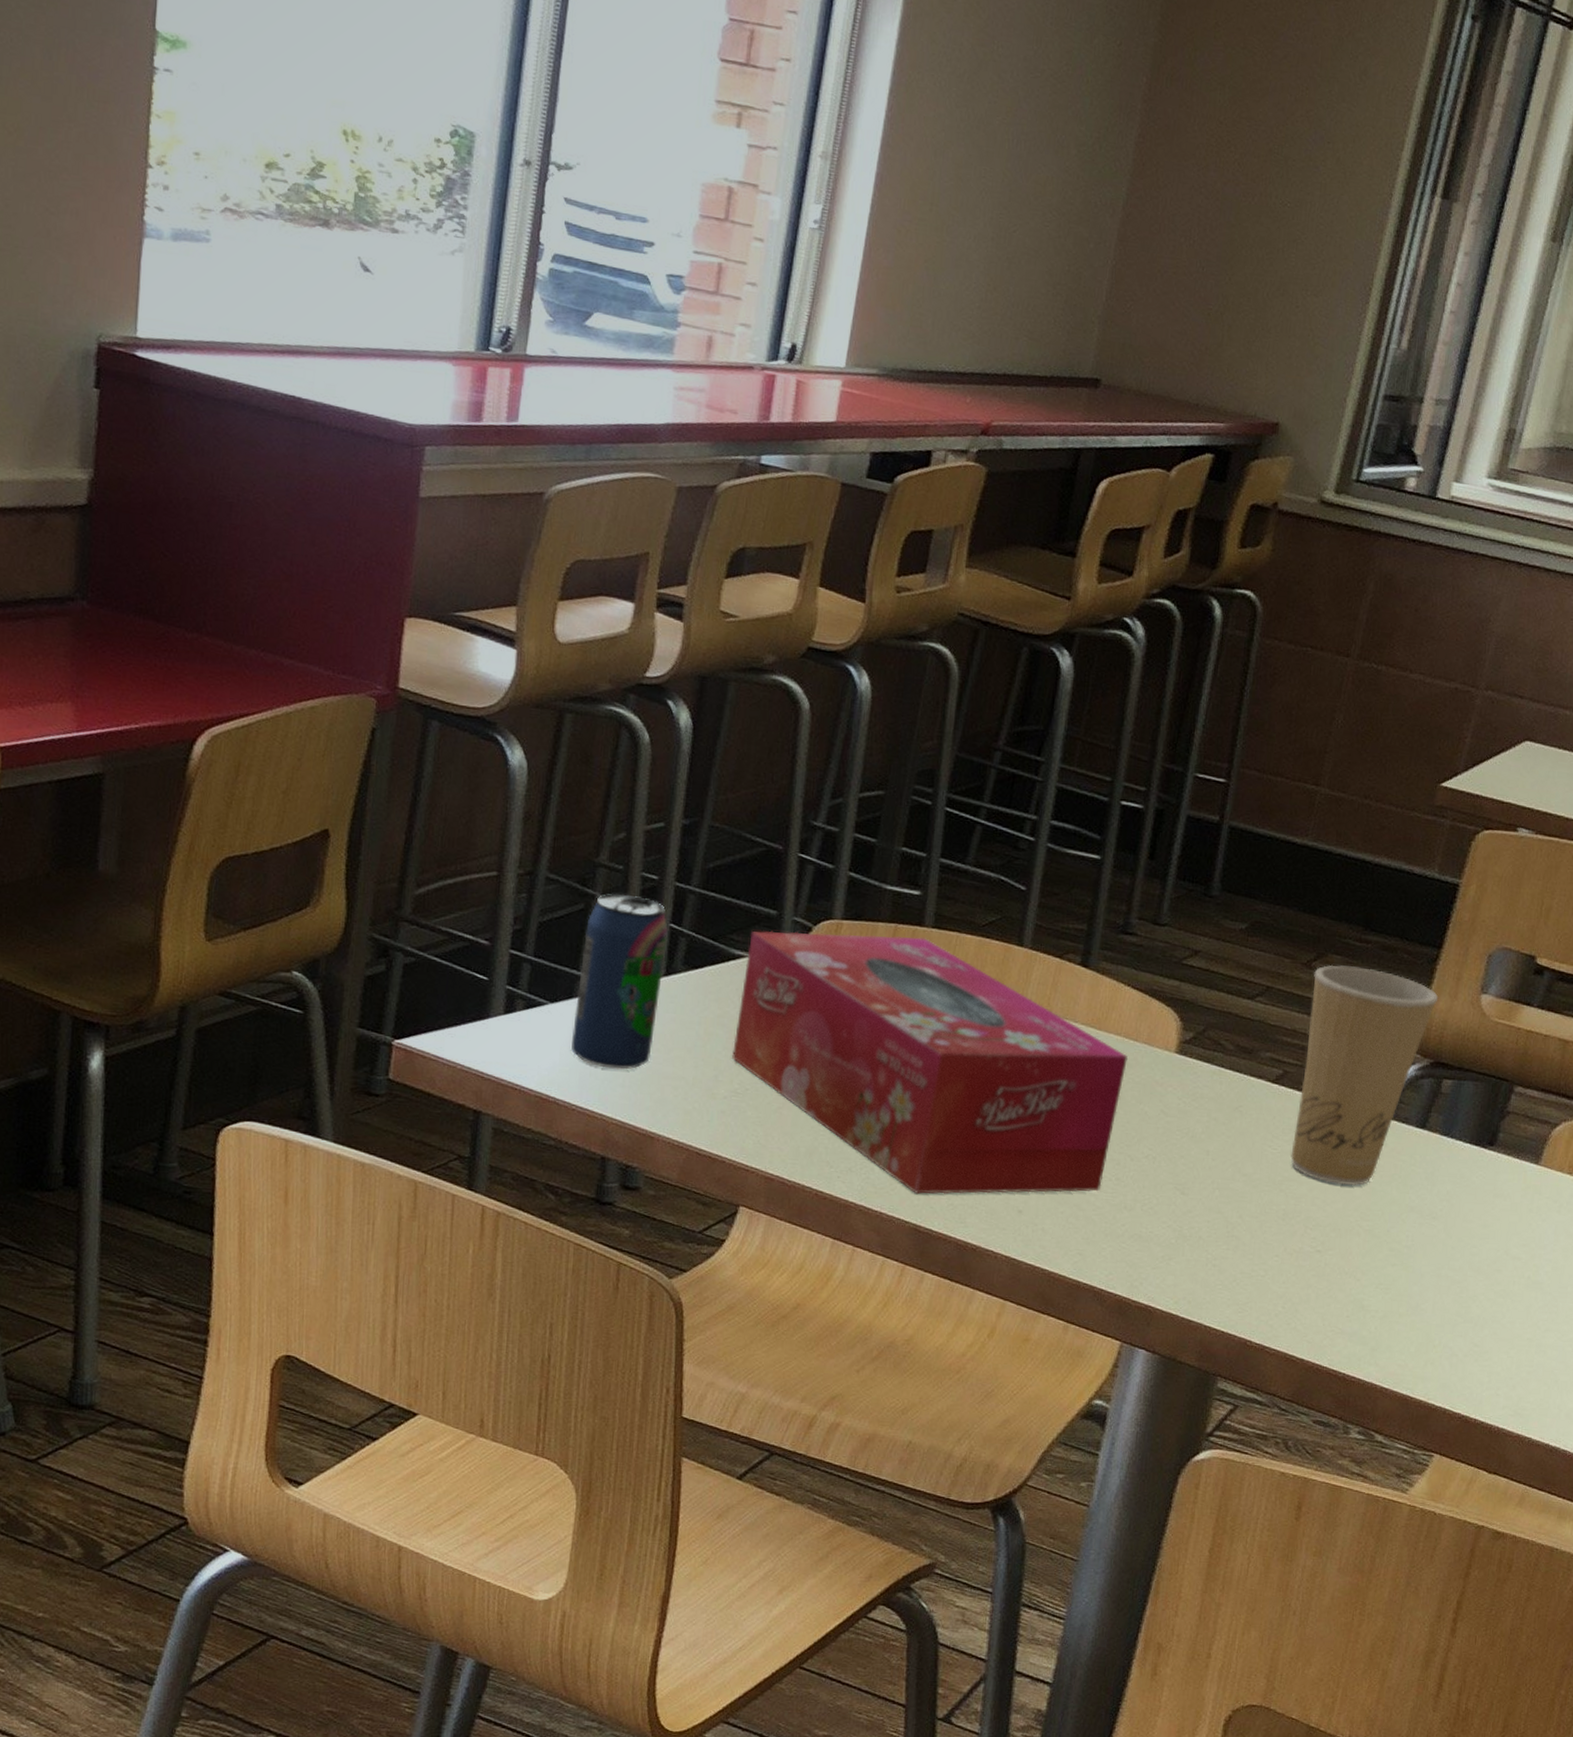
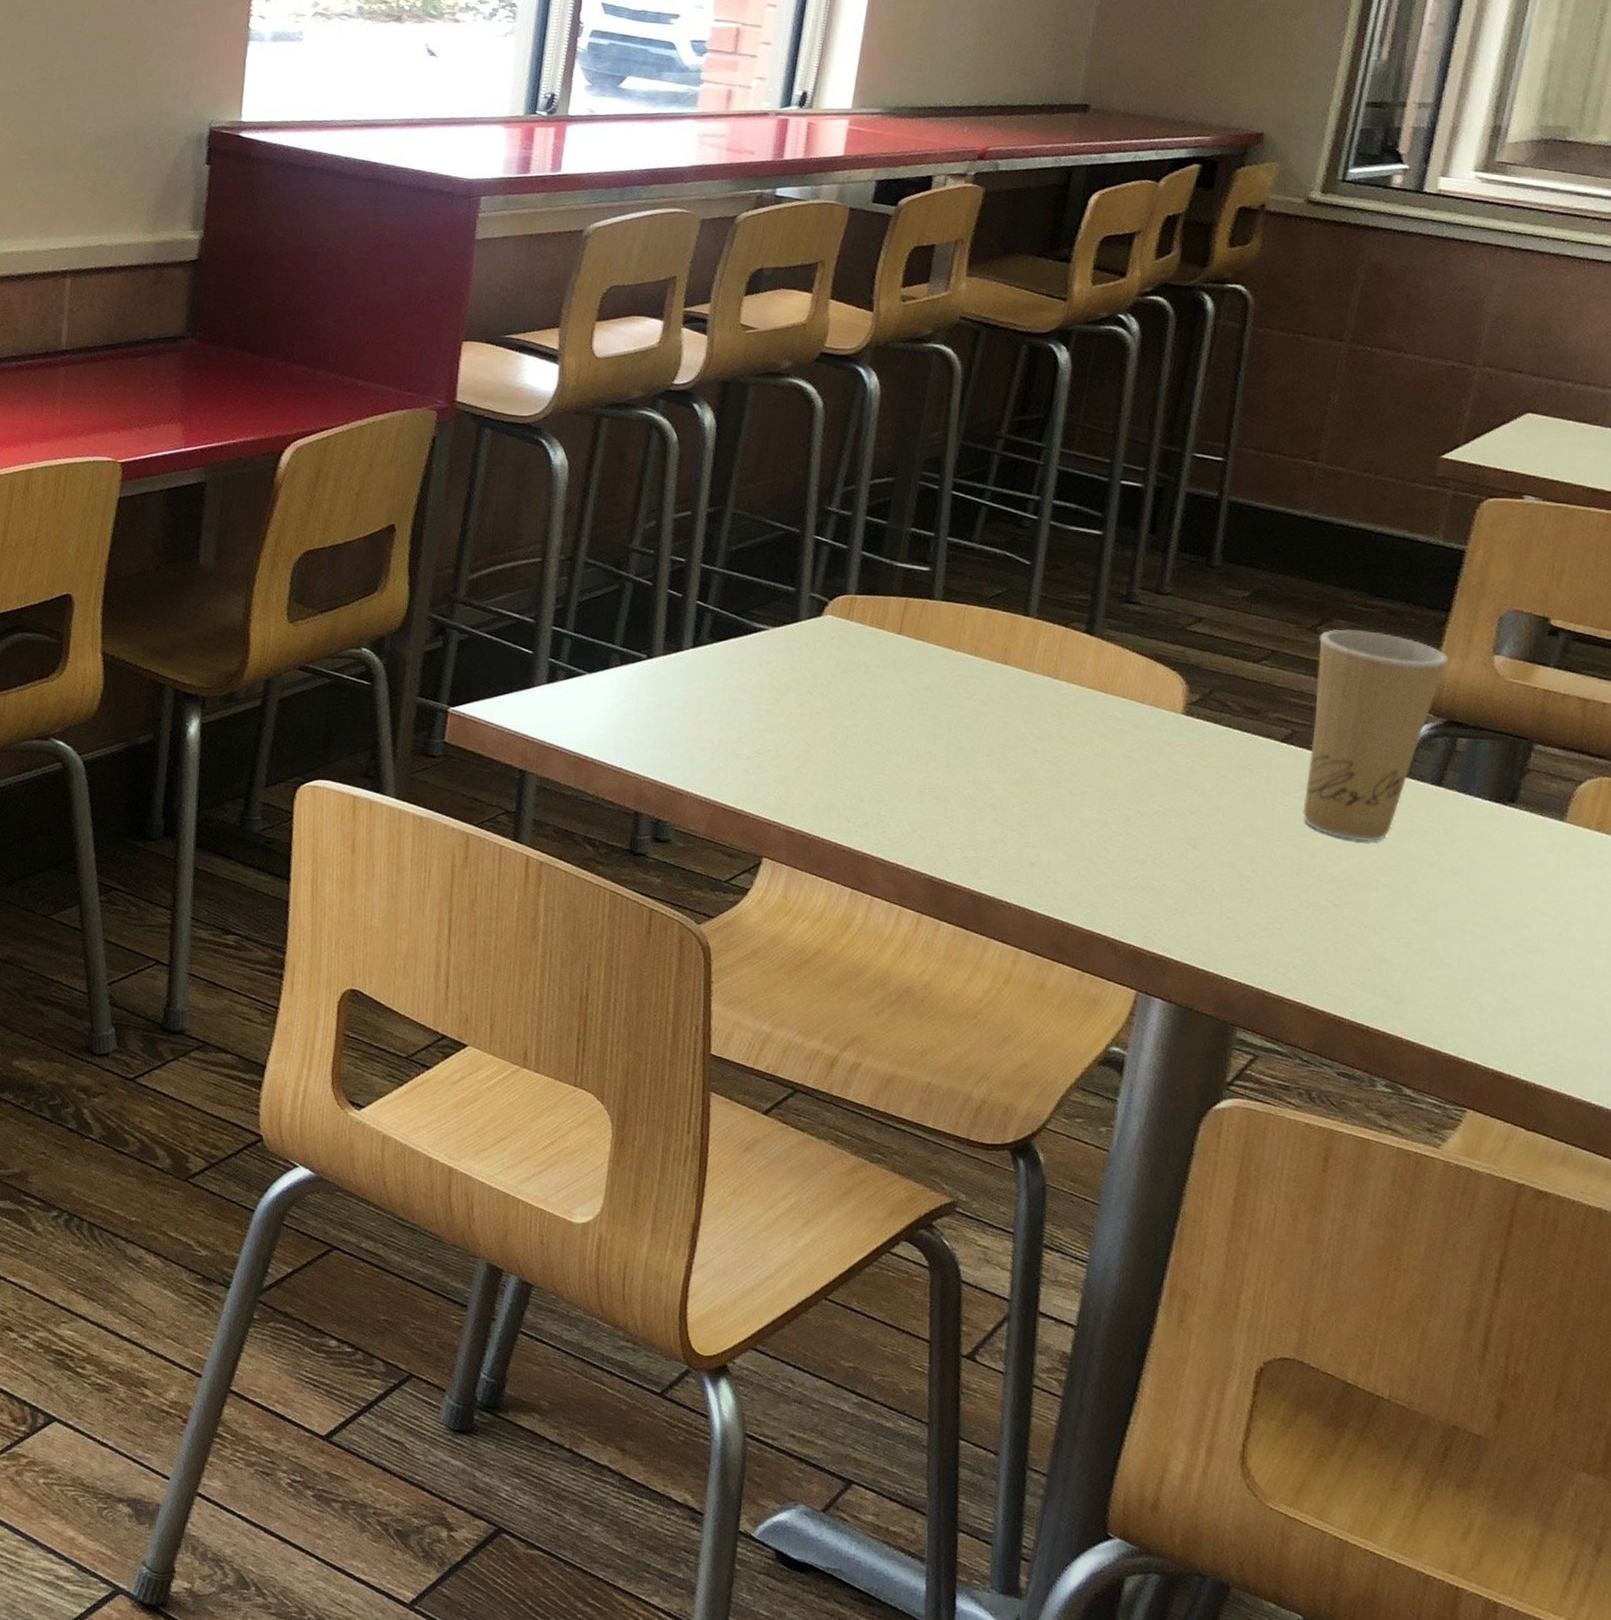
beverage can: present [571,893,669,1070] -> none [607,574,696,733]
tissue box: present [732,931,1128,1195] -> none [755,606,1135,848]

